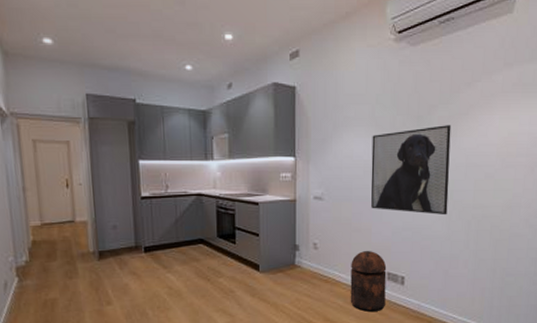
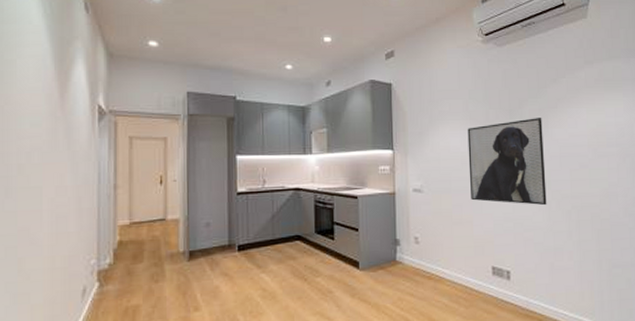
trash can: present [350,251,387,313] -> none [454,244,492,311]

